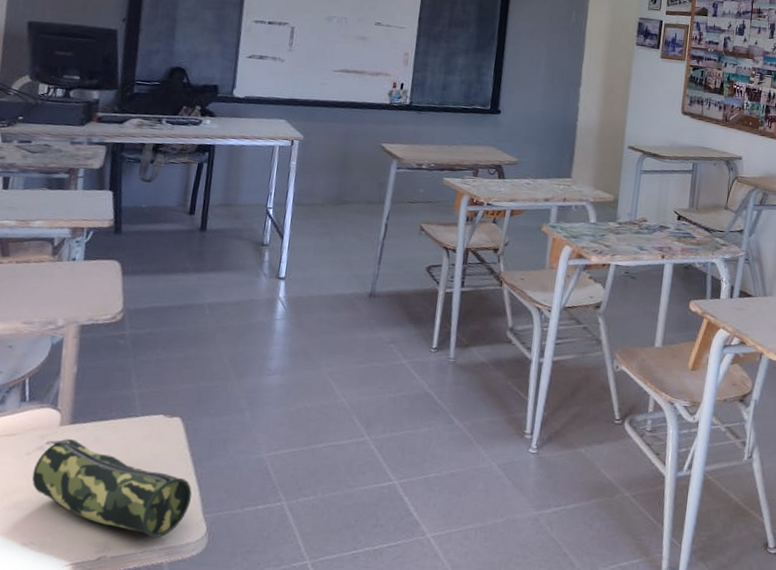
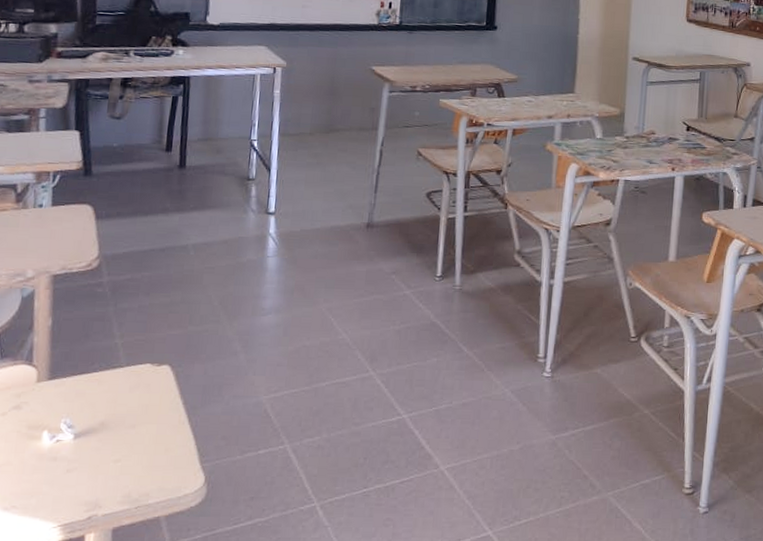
pencil case: present [32,439,192,538] -> none [9,396,187,492]

